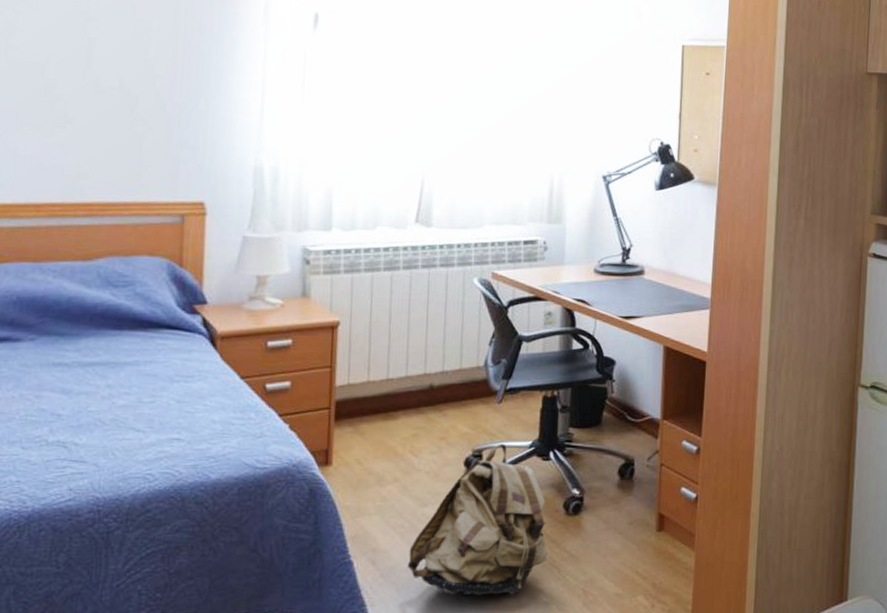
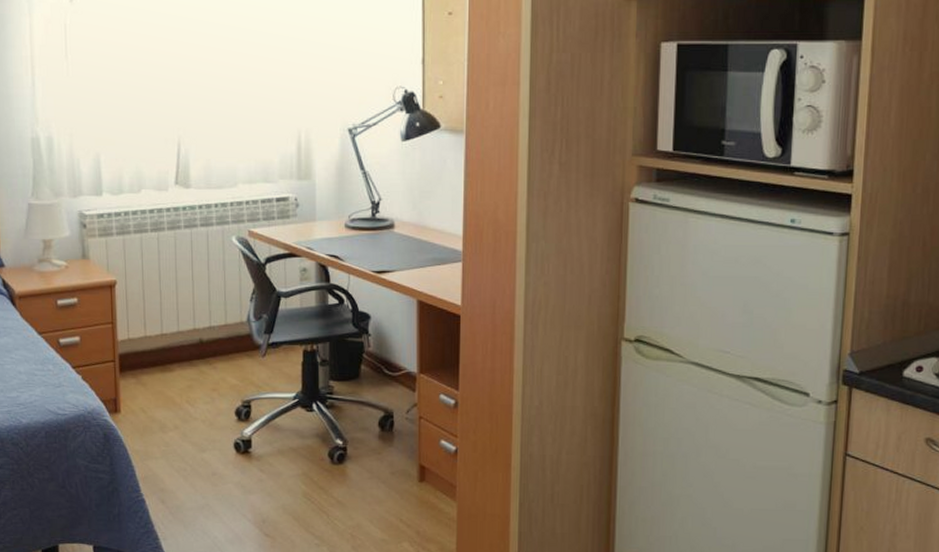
backpack: present [407,444,548,597] -> none [191,395,317,537]

